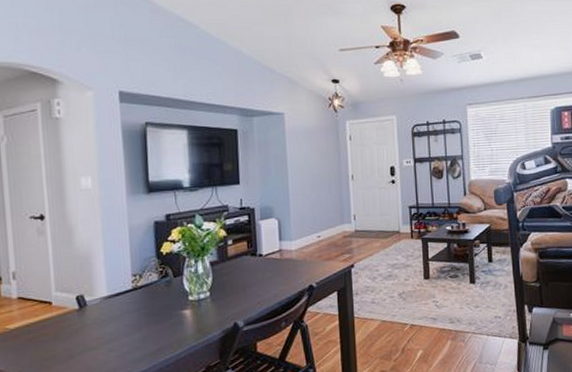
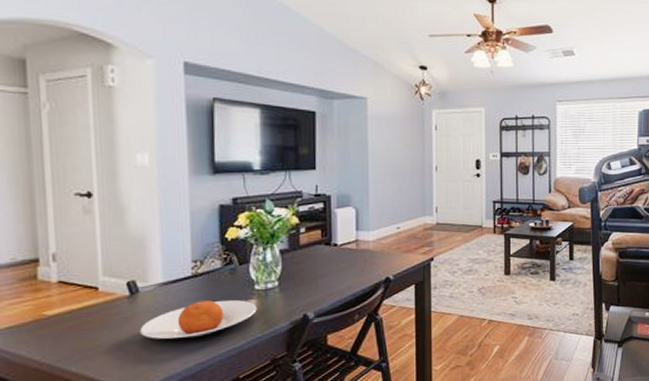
plate: none [88,311,191,349] -> present [139,300,257,339]

